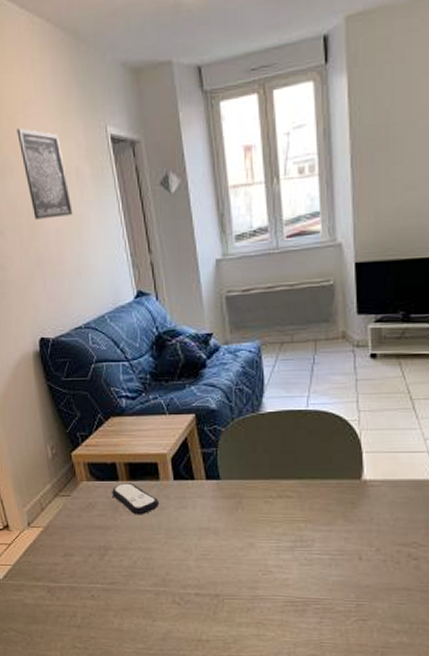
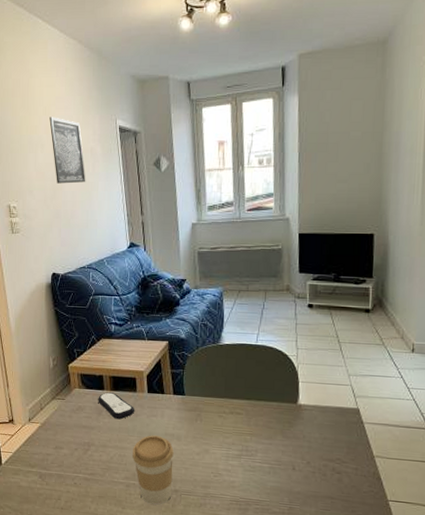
coffee cup: none [160,531,212,613] -> present [133,435,174,505]

